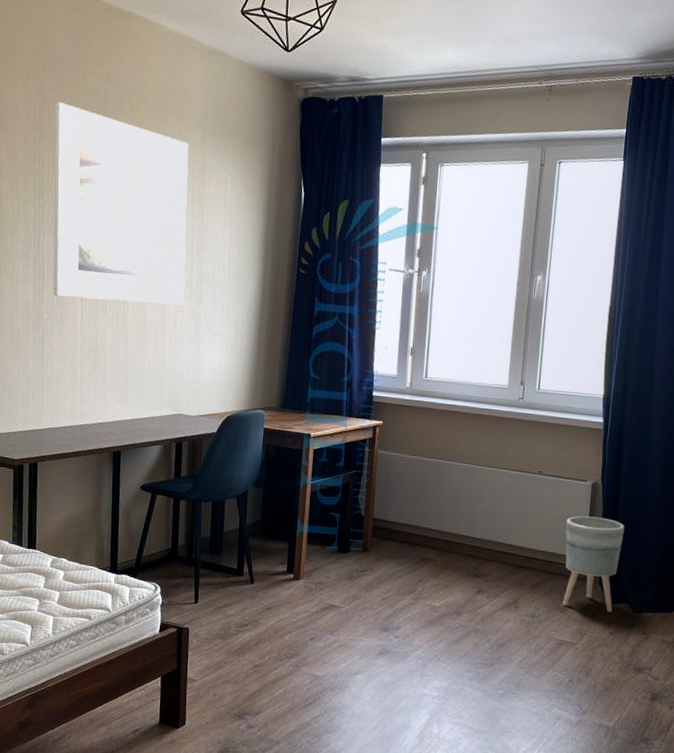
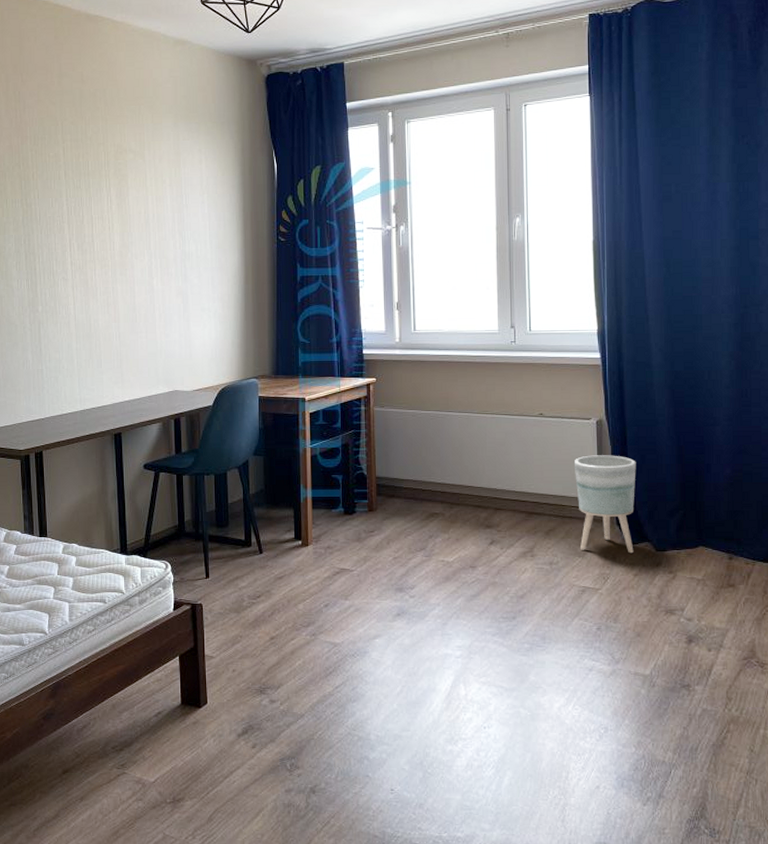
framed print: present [53,102,189,306] -> none [34,106,170,288]

